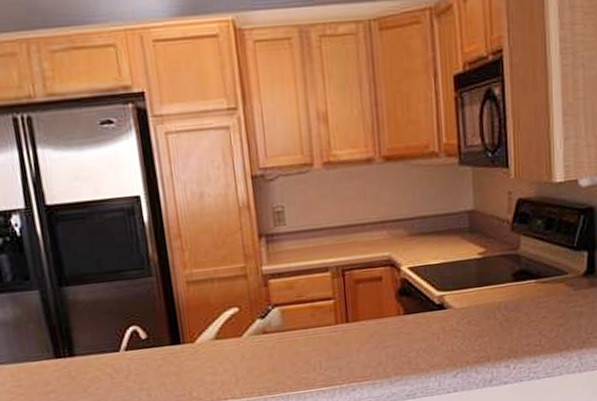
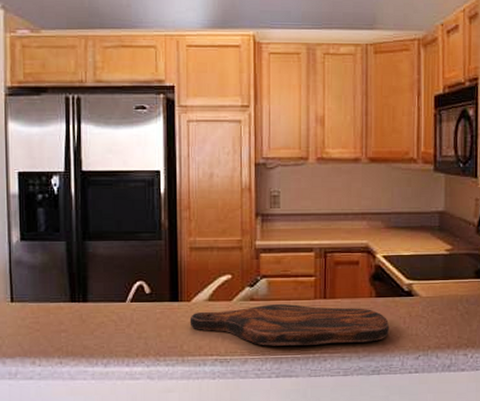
cutting board: none [196,328,422,383] -> present [189,303,389,346]

